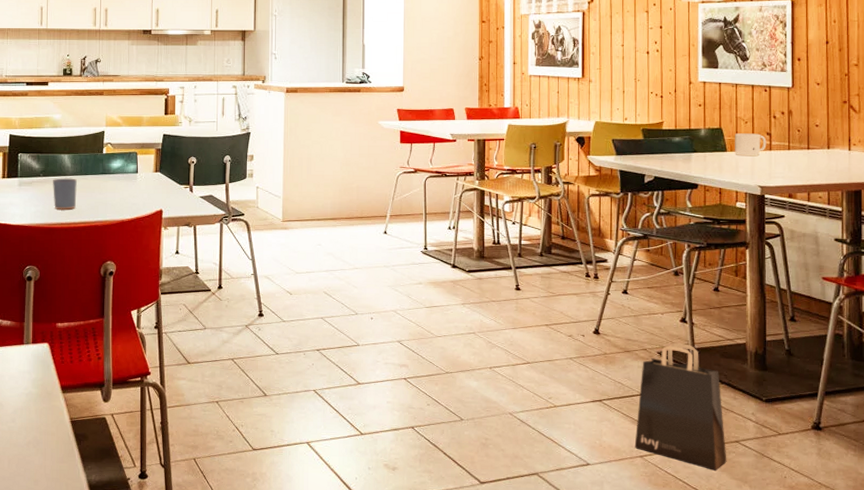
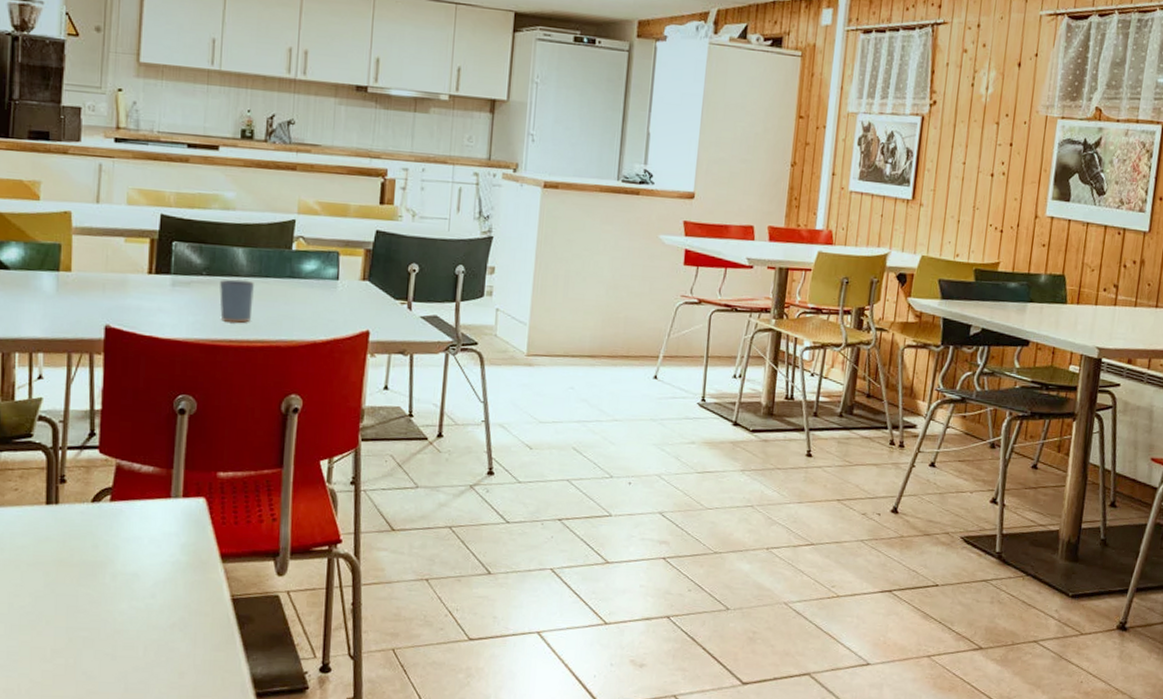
shopping bag: present [634,342,727,471] -> none [922,526,1026,674]
mug: present [735,133,767,157] -> none [1075,282,1113,312]

